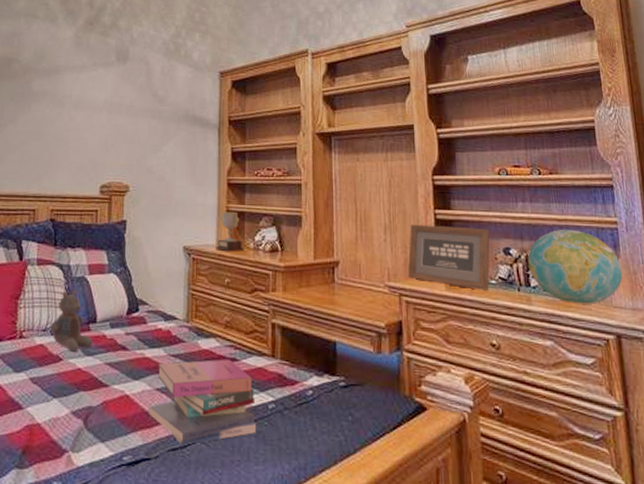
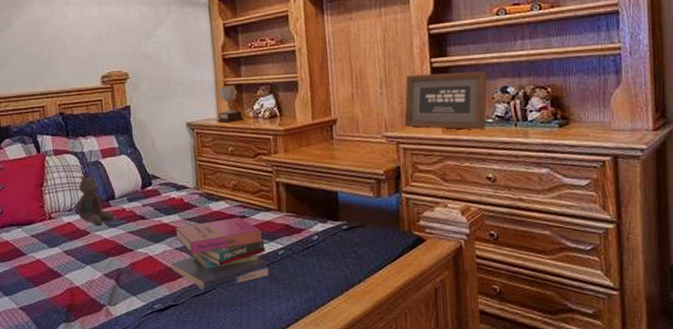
globe: present [527,229,623,305] -> none [525,60,624,133]

